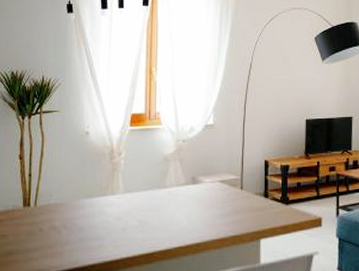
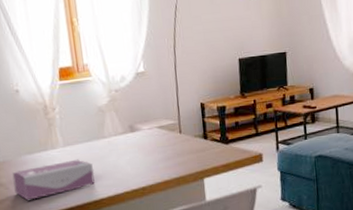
tissue box: none [66,207,151,247] -> present [12,159,95,201]

